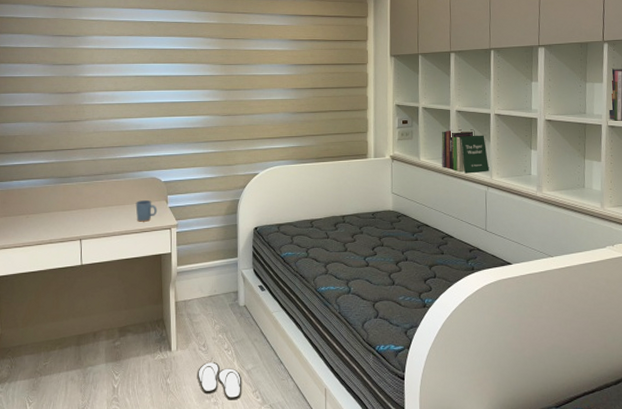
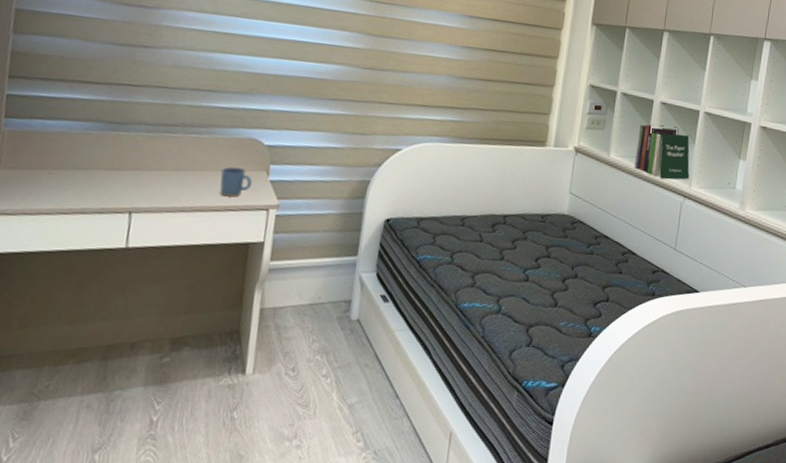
slippers: present [197,362,242,400] -> none [277,392,341,443]

